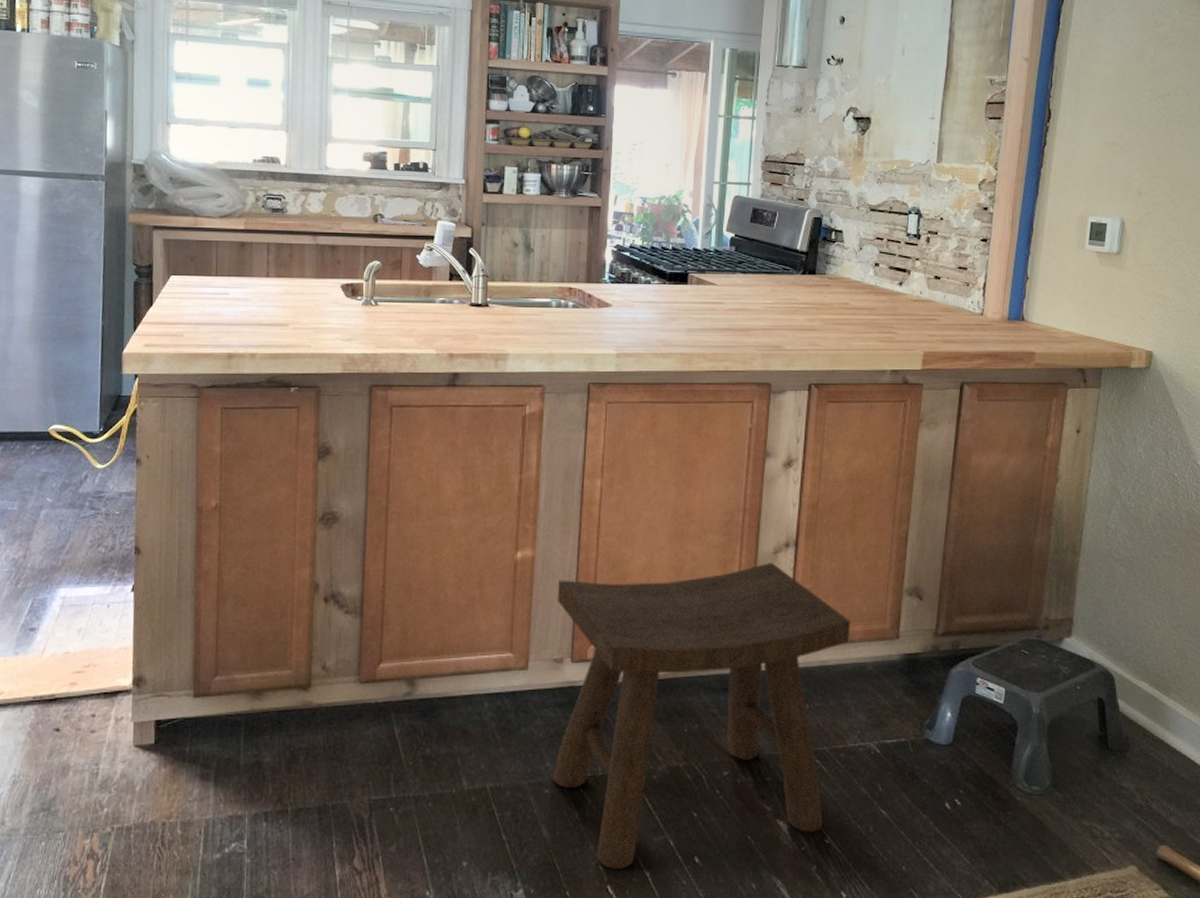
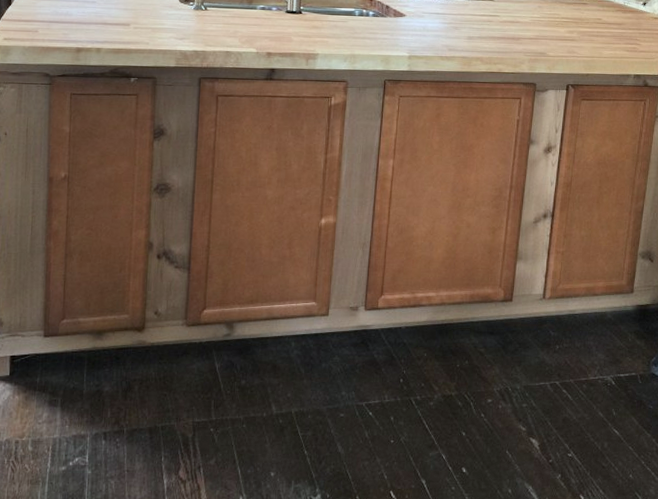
stool: present [552,562,851,869] -> none [347,229,595,478]

